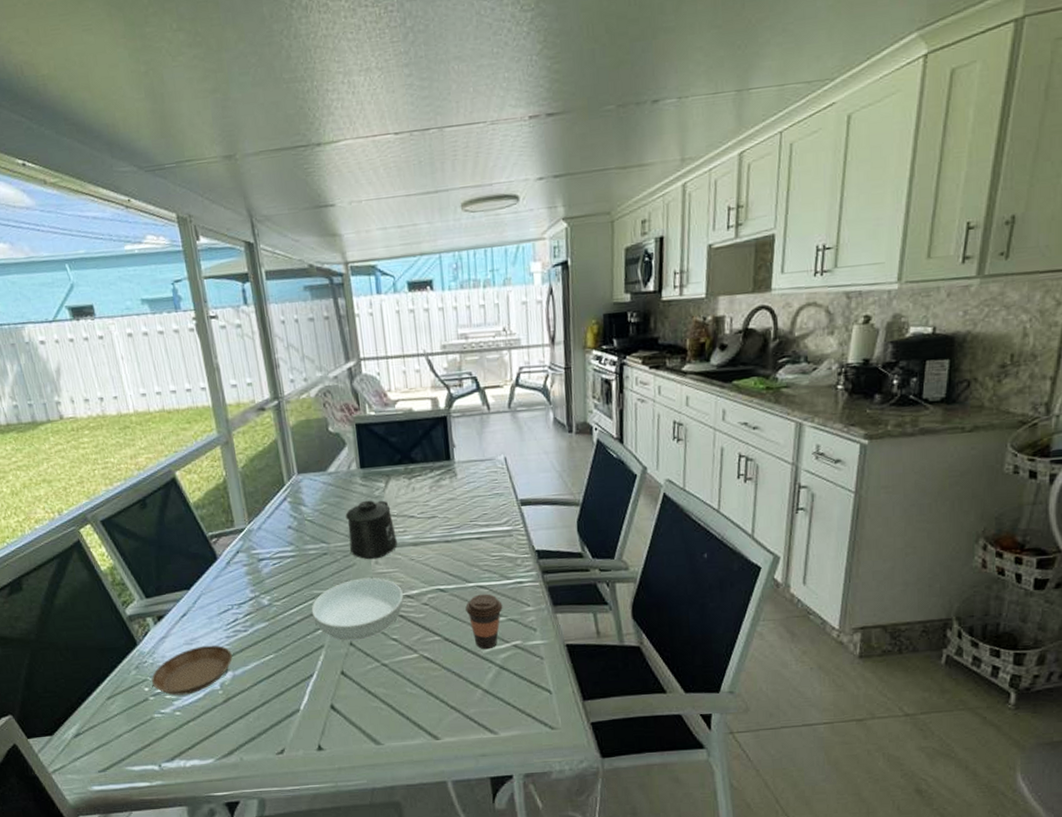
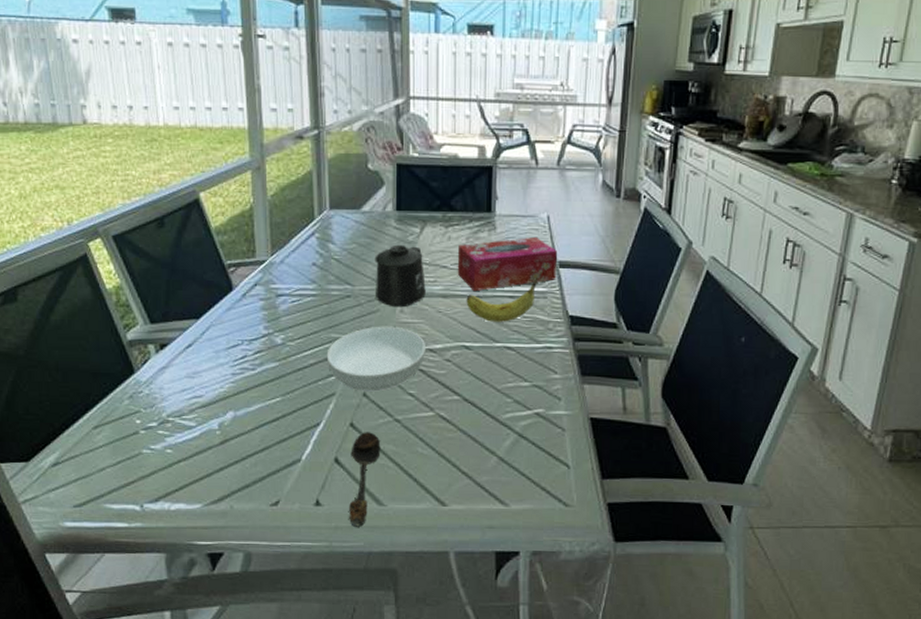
saucer: present [151,645,233,696] -> none [144,380,236,433]
spoon: none [345,678,373,767] -> present [349,432,381,527]
tissue box: none [423,478,519,536] -> present [457,236,557,291]
fruit: none [436,514,503,564] -> present [466,274,539,322]
coffee cup: present [465,593,503,650] -> none [490,355,529,415]

